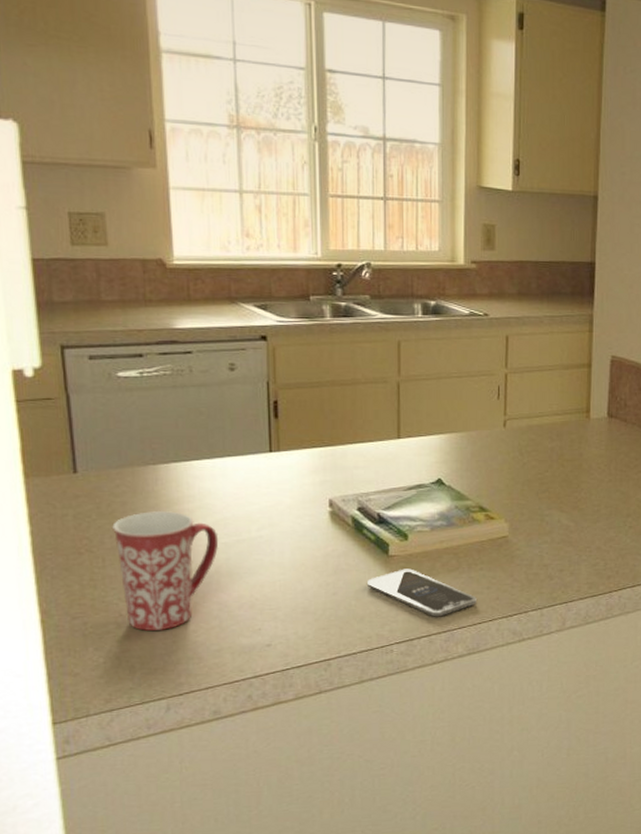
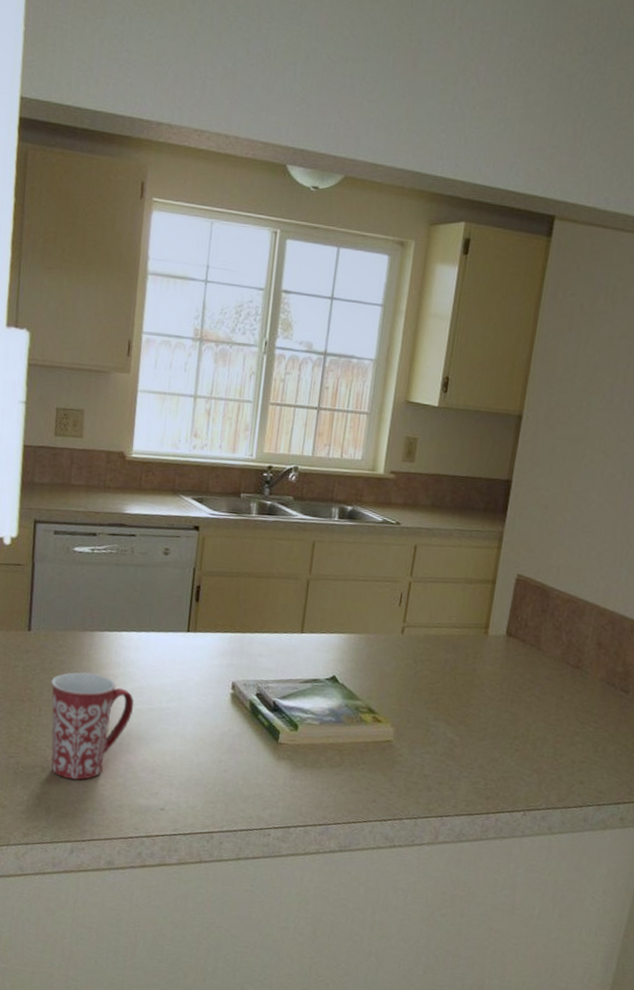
smartphone: present [368,568,477,617] -> none [255,757,354,810]

